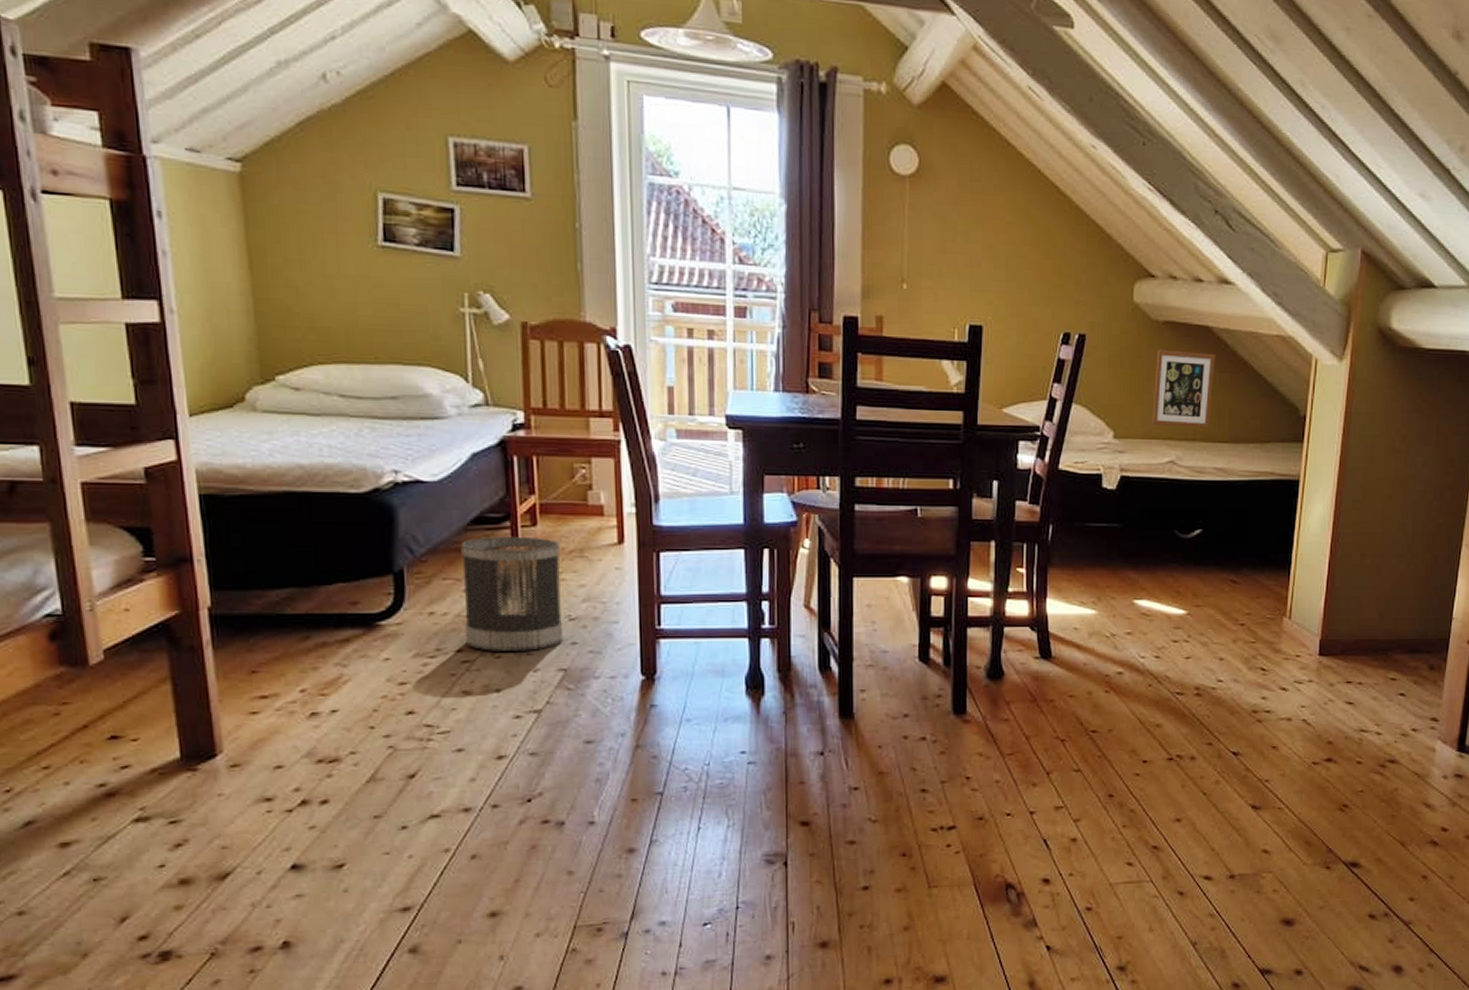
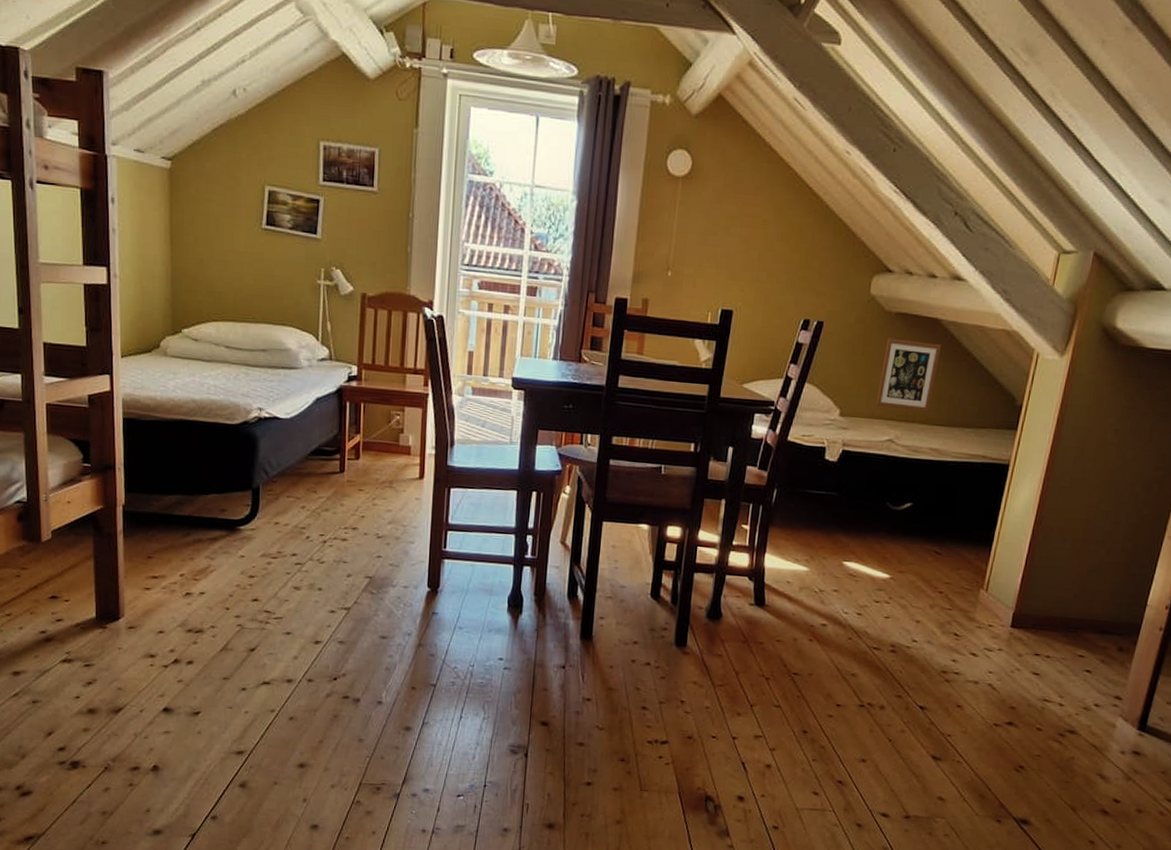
wastebasket: present [461,536,564,651] -> none [300,466,375,560]

